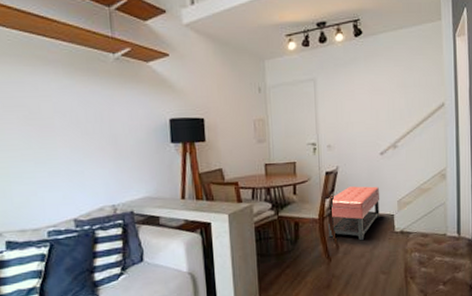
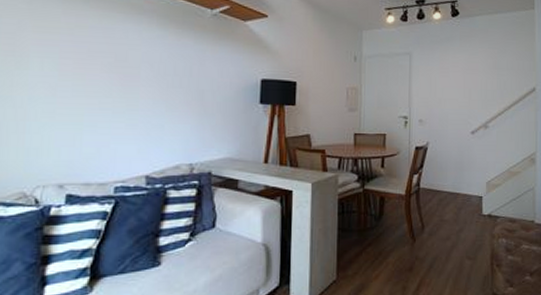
ottoman: present [327,186,380,241] -> none [414,164,469,222]

